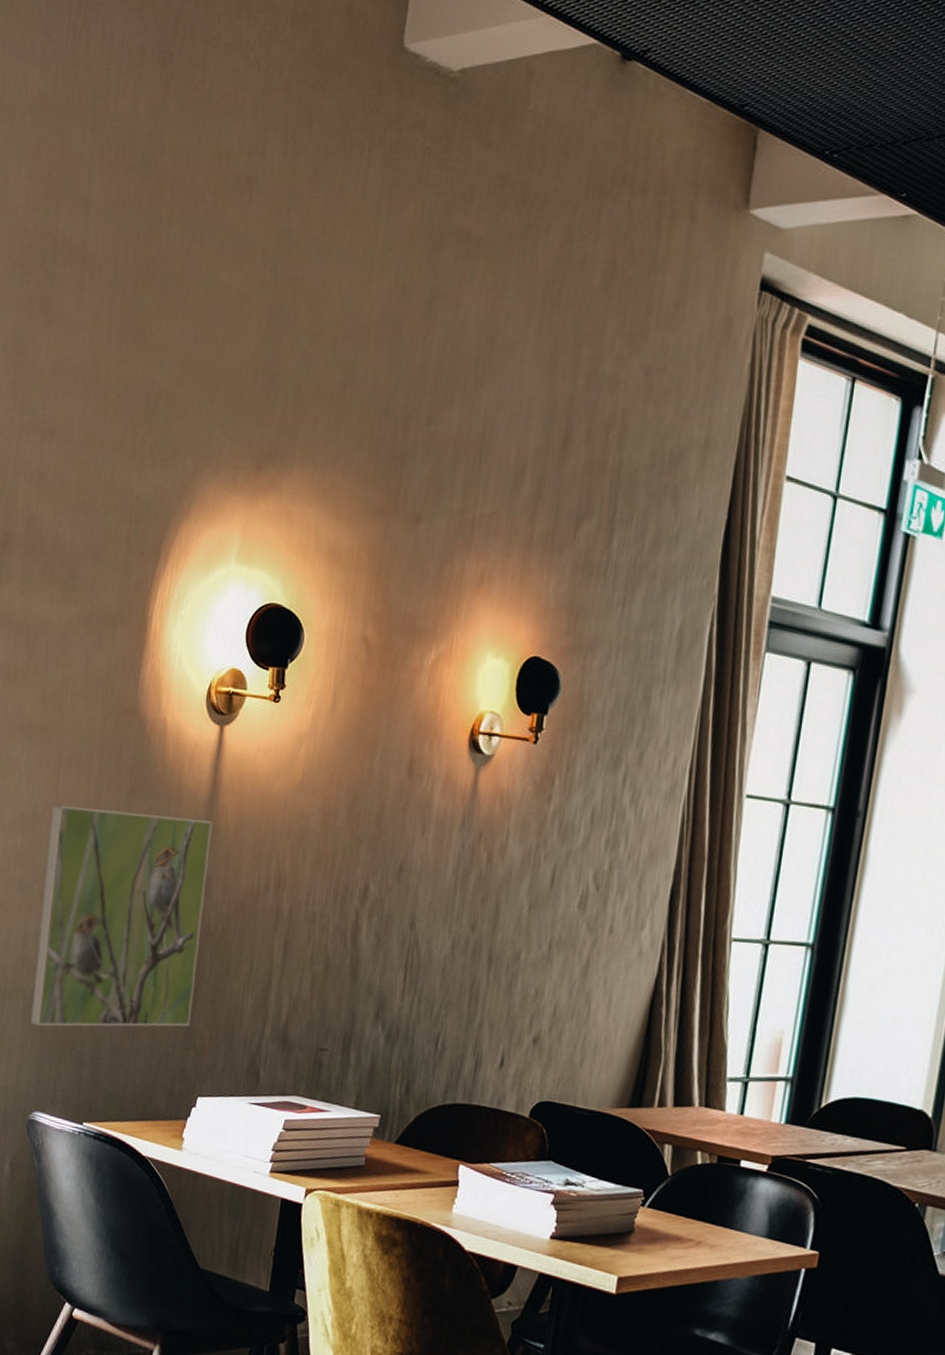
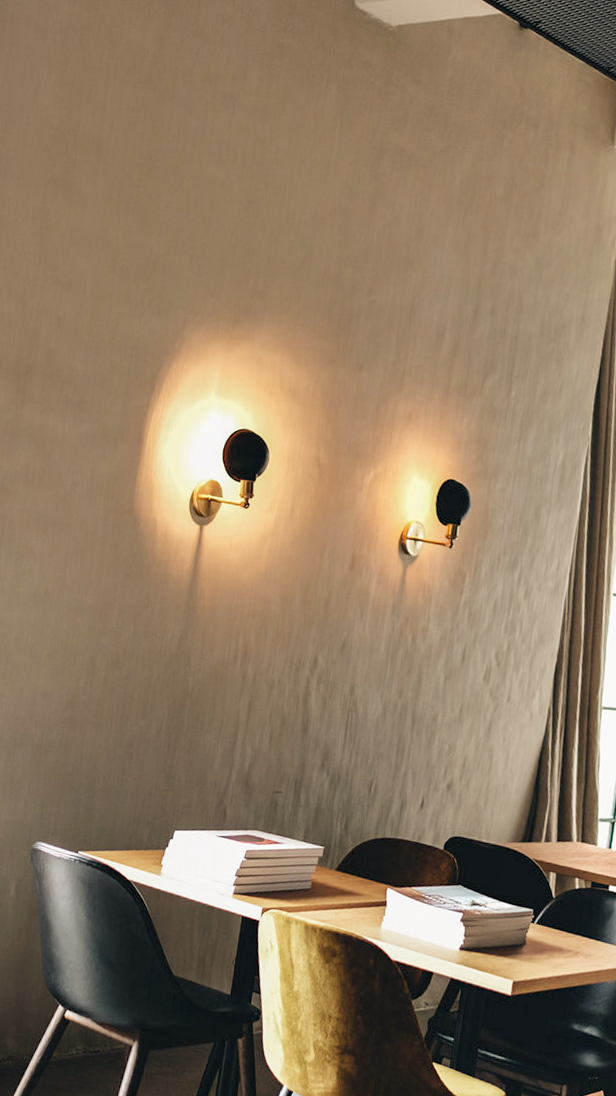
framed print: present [29,805,212,1027] -> none [36,586,192,772]

